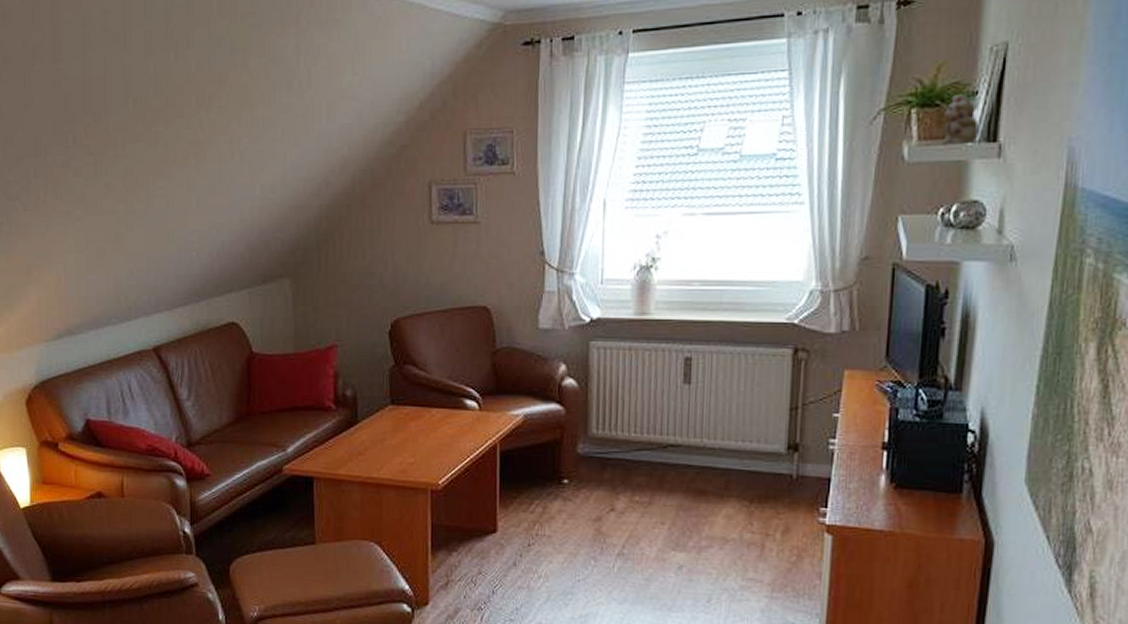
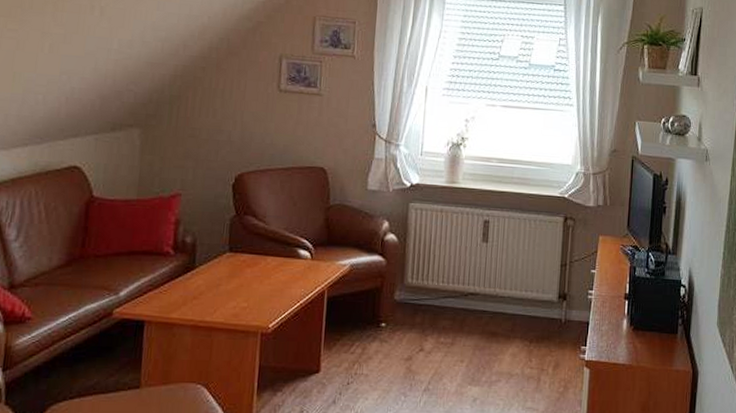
decorative figurine: present [942,94,979,145] -> none [664,39,686,75]

